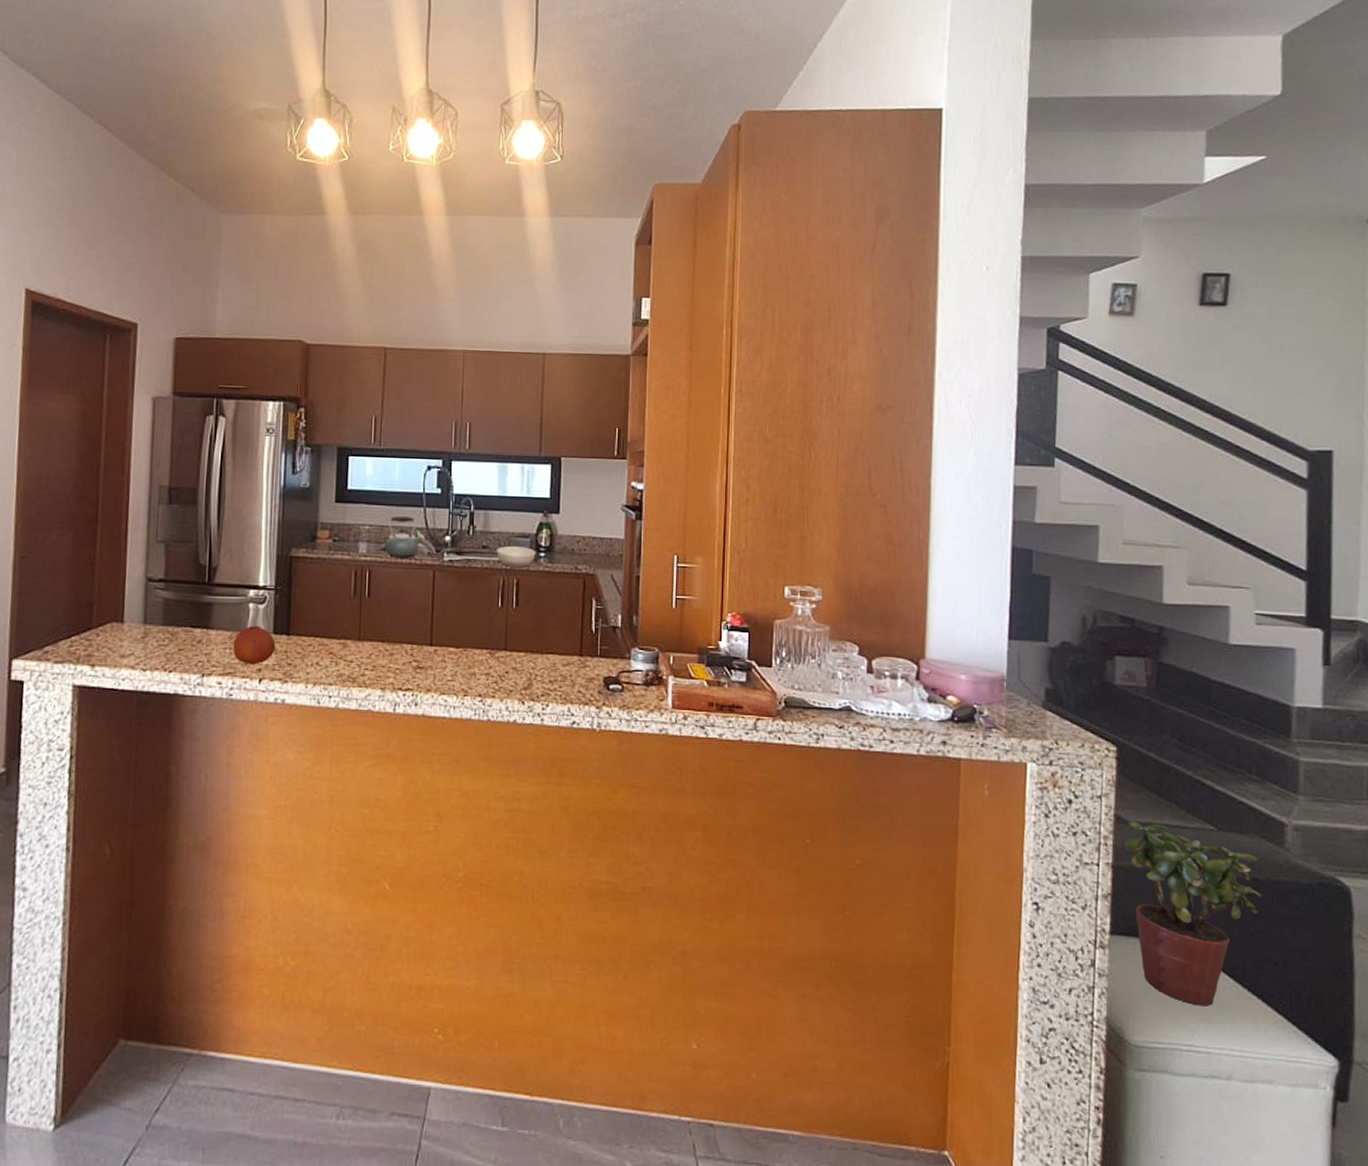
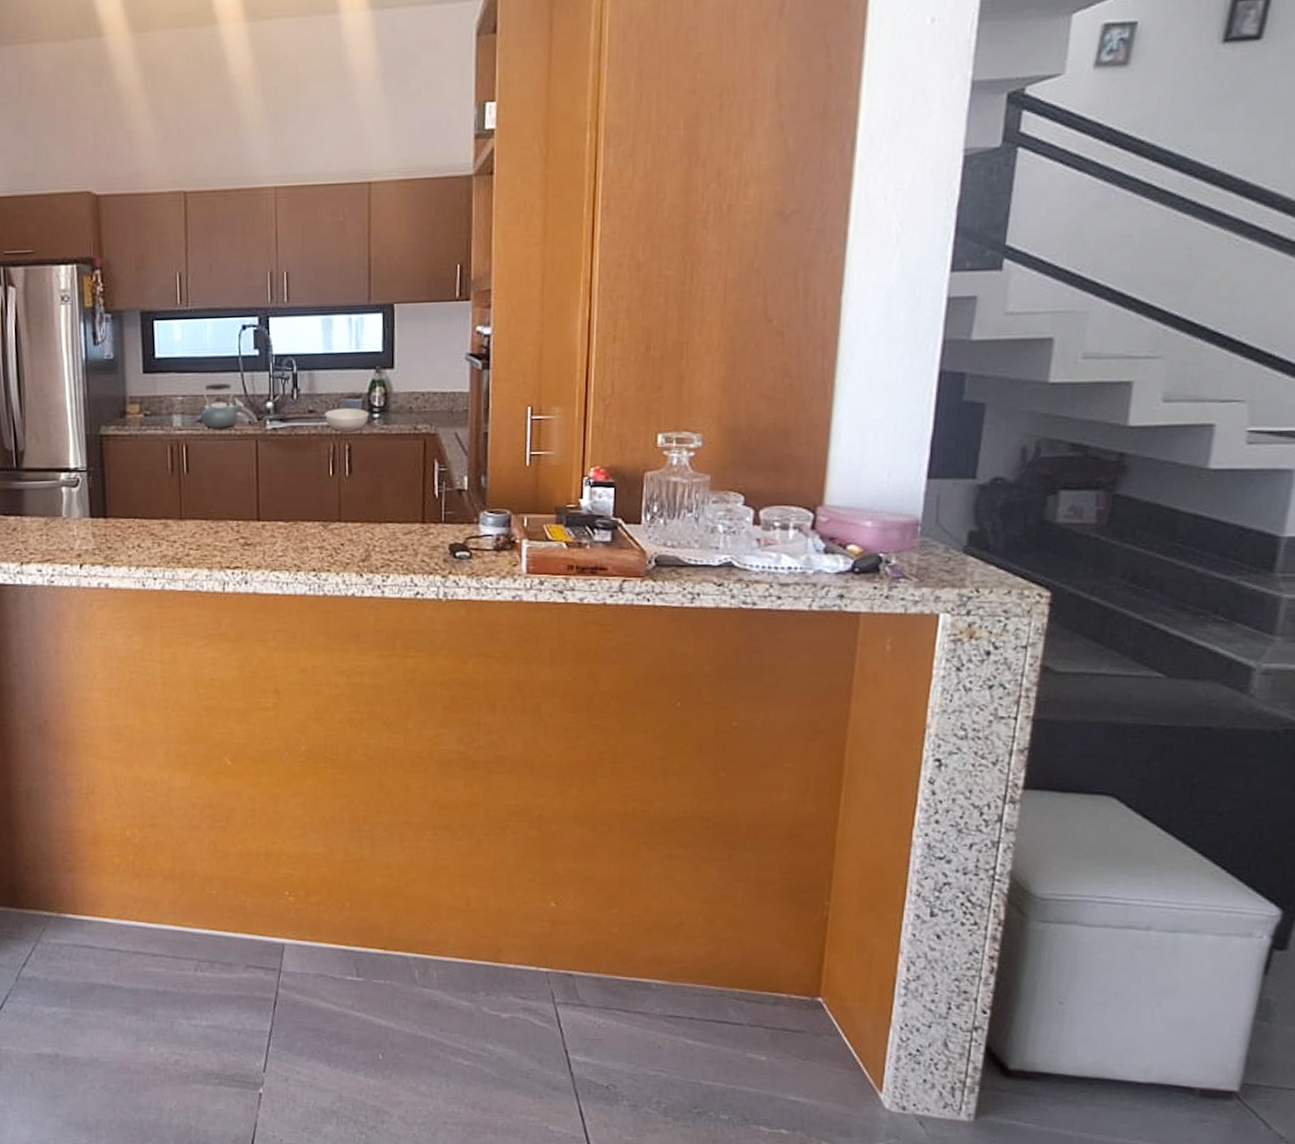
fruit: present [233,625,276,665] -> none [49,509,94,550]
potted plant: present [1124,821,1261,1006] -> none [1049,671,1213,859]

